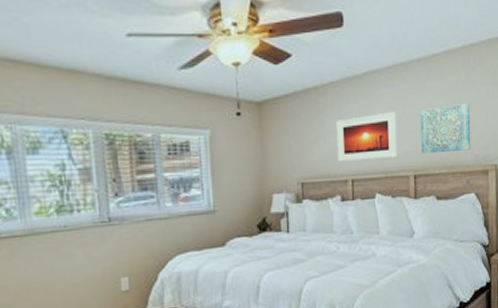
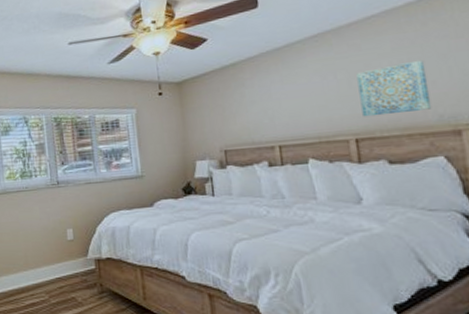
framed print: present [336,111,397,163] -> none [257,77,332,130]

